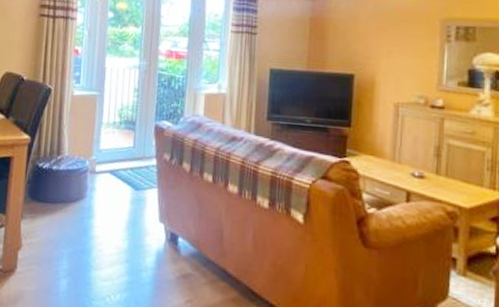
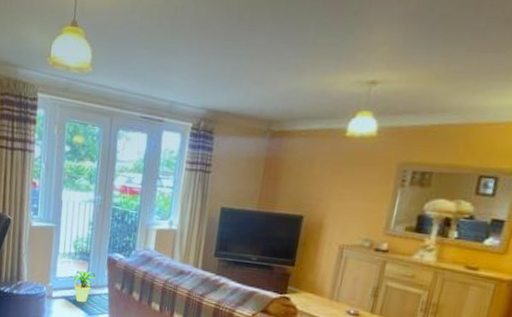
potted plant: none [113,141,143,176] -> present [68,270,96,303]

